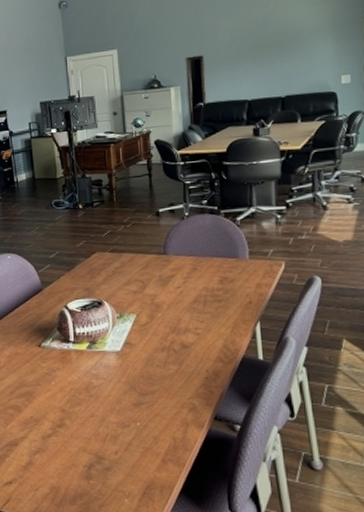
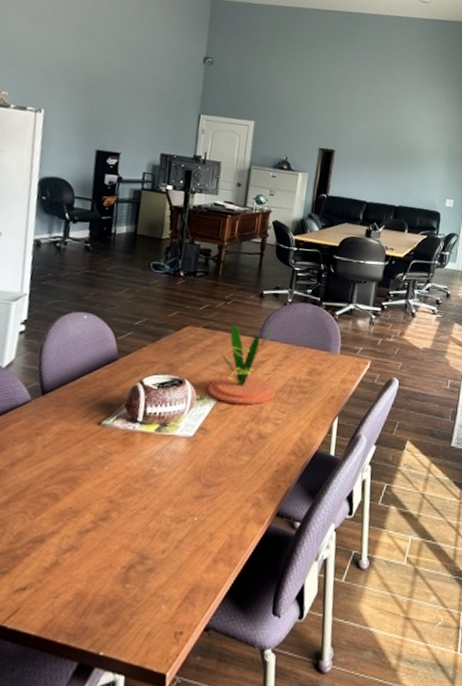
plant: none [125,240,190,319] -> present [208,324,276,405]

